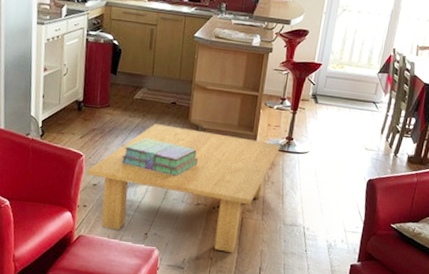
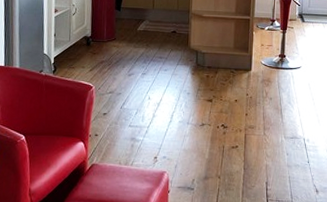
coffee table: present [87,124,280,253] -> none [97,52,274,169]
stack of books: present [121,137,198,176] -> none [129,65,200,99]

